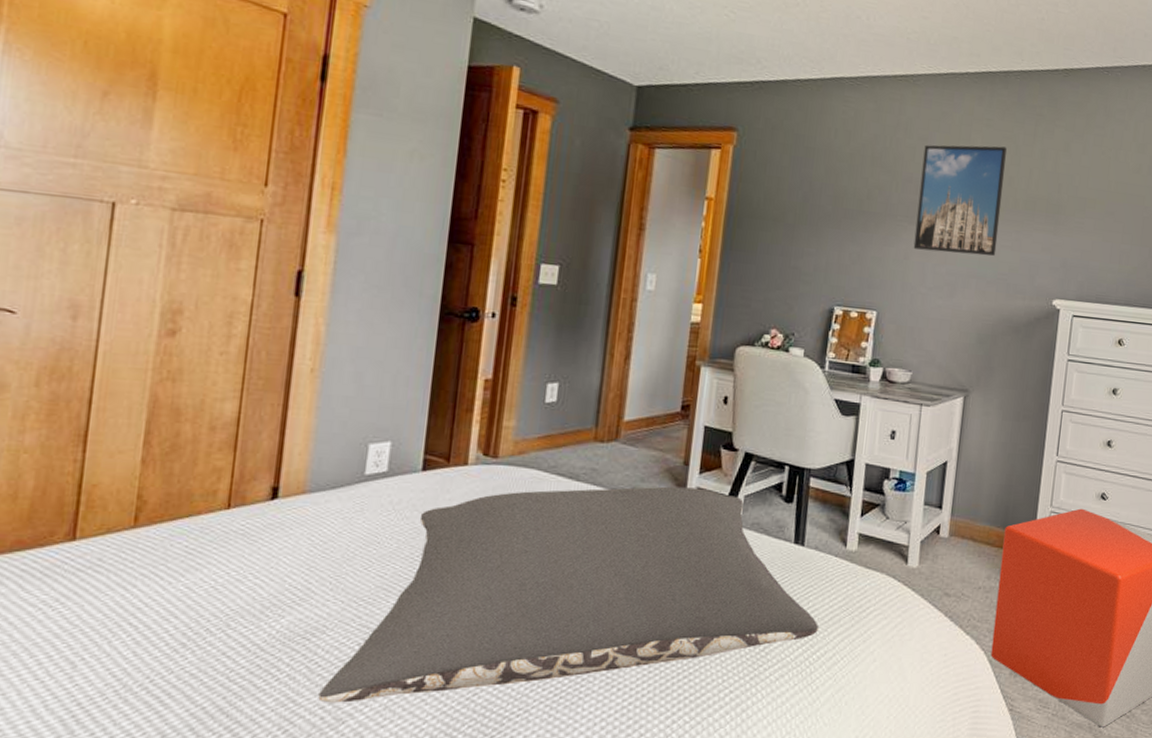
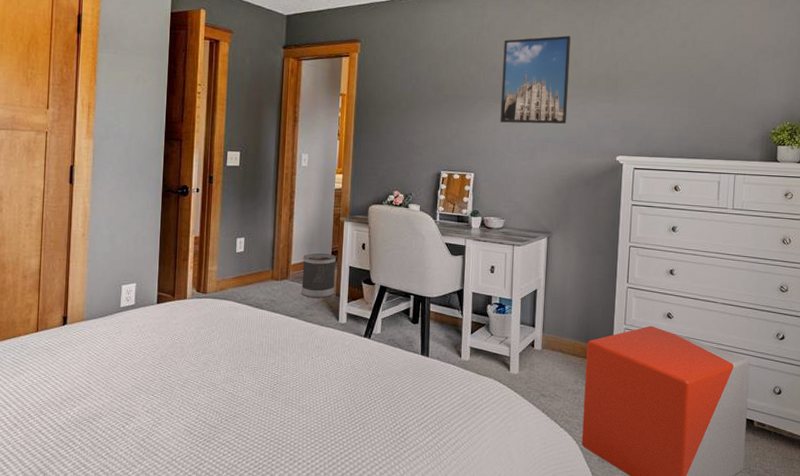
pillow: present [318,486,819,703] -> none [100,312,444,468]
wastebasket: none [635,407,688,468] -> present [301,253,337,298]

